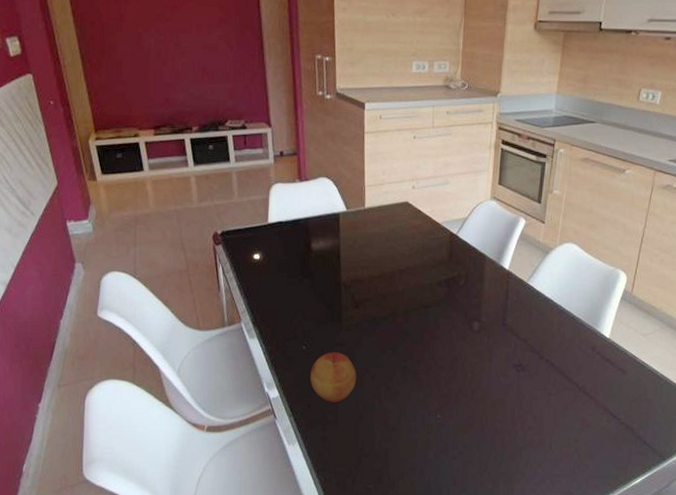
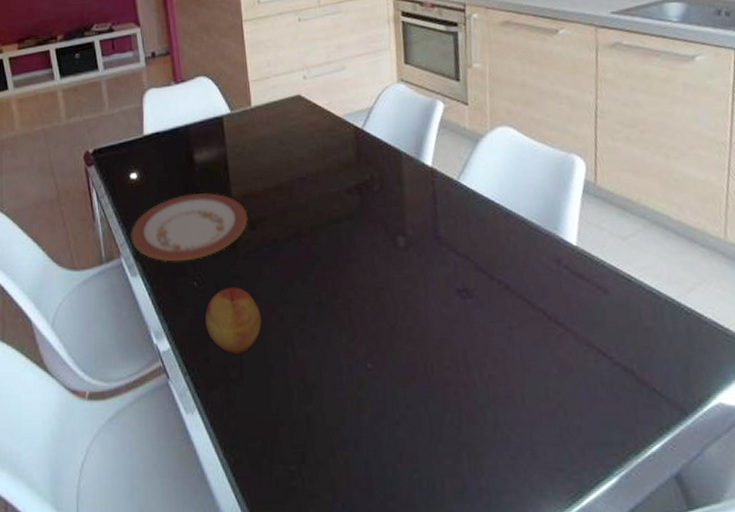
plate: none [251,275,353,329] -> present [130,192,248,262]

